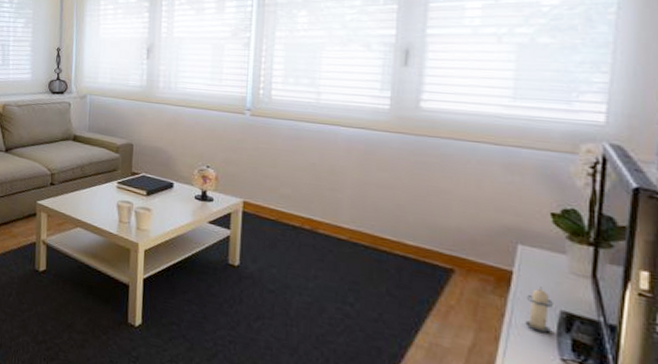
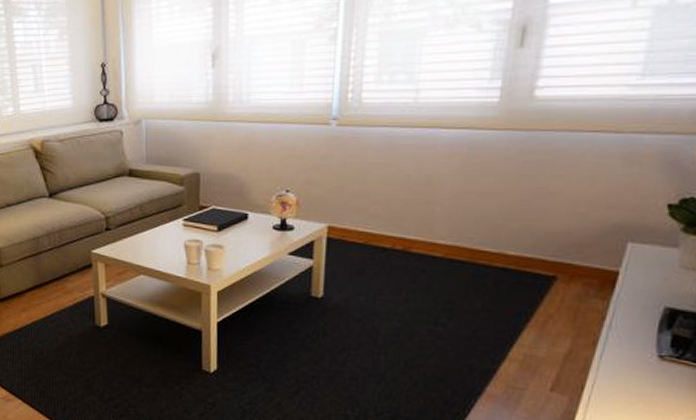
candle: present [525,286,553,333] -> none [626,285,658,331]

